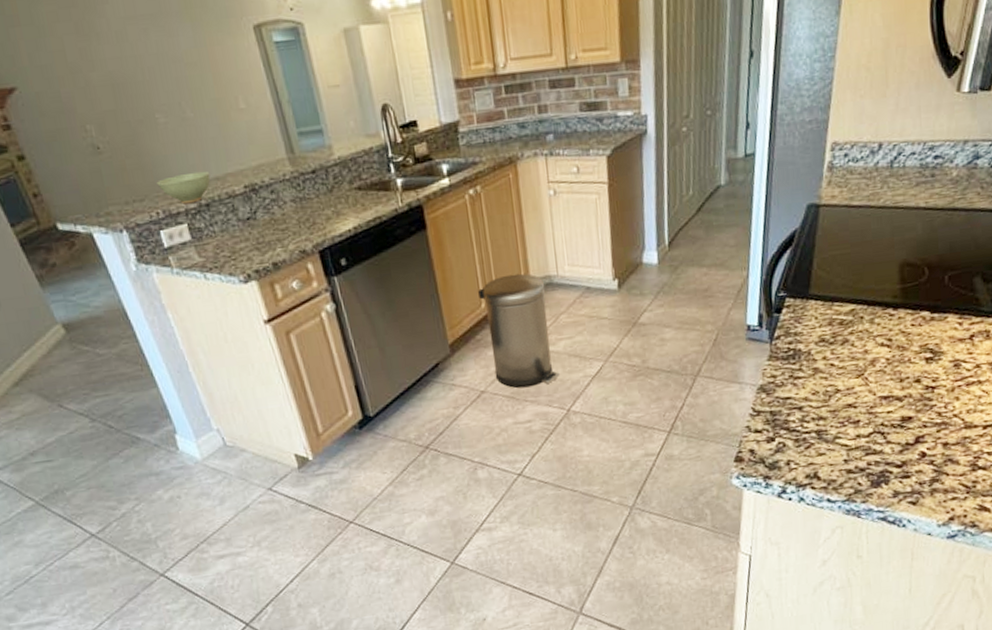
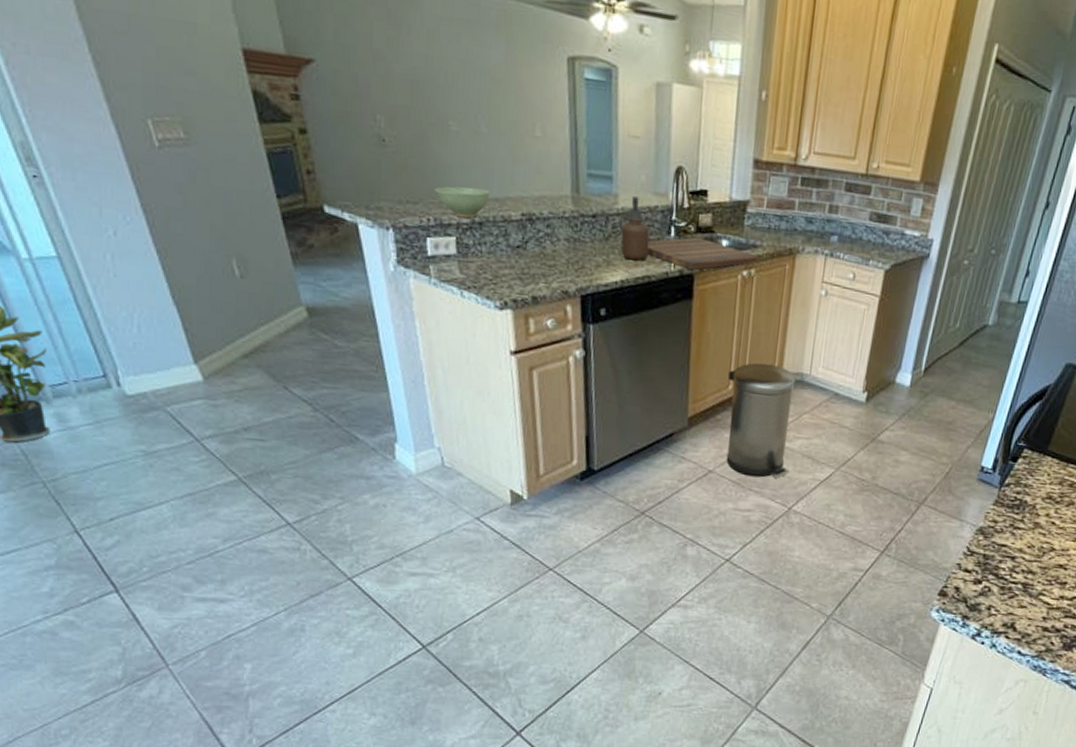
soap dispenser: none [342,143,375,206] -> present [620,196,650,261]
cutting board: none [371,167,483,202] -> present [647,237,760,271]

